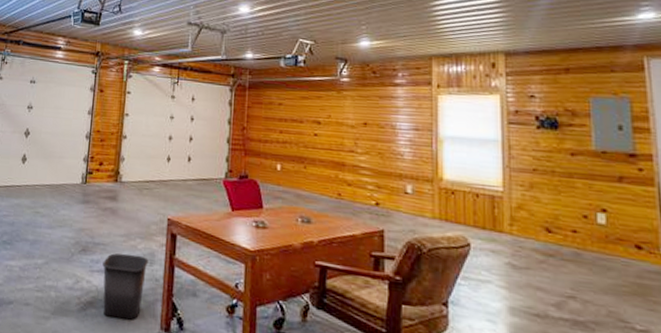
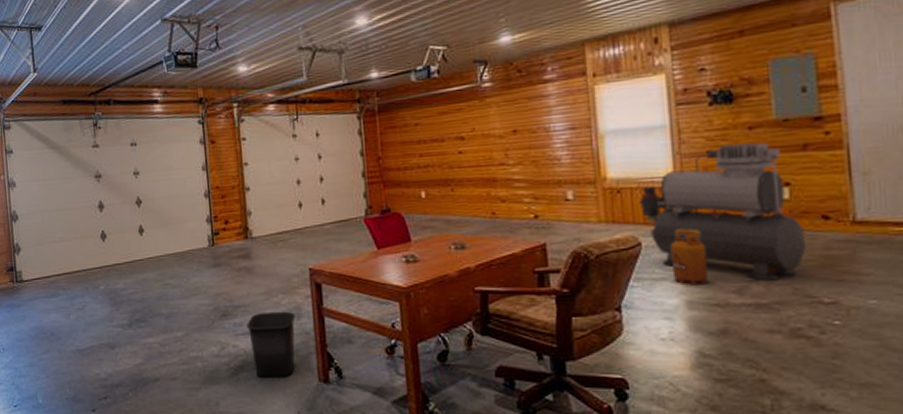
air compressor: none [470,166,620,301] -> present [639,142,806,281]
gas cylinder: none [496,236,530,294] -> present [670,229,708,286]

